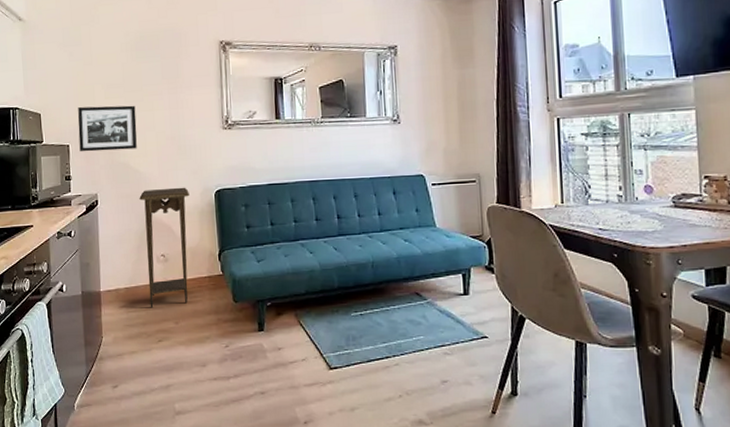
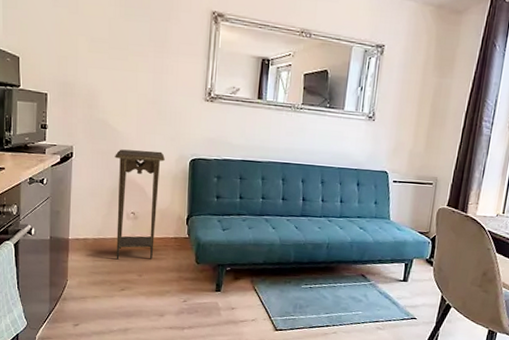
picture frame: present [78,105,137,152] -> none [58,57,119,108]

